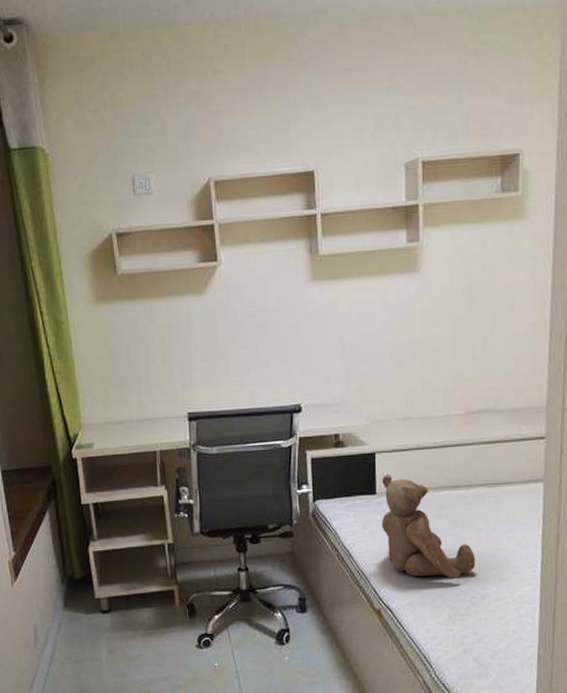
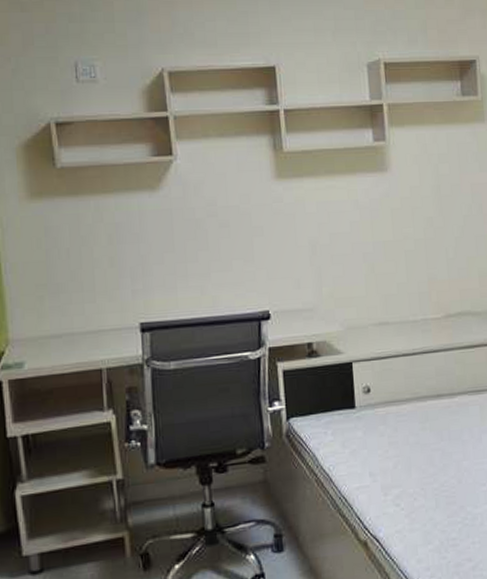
teddy bear: present [381,475,476,578] -> none [361,386,465,499]

